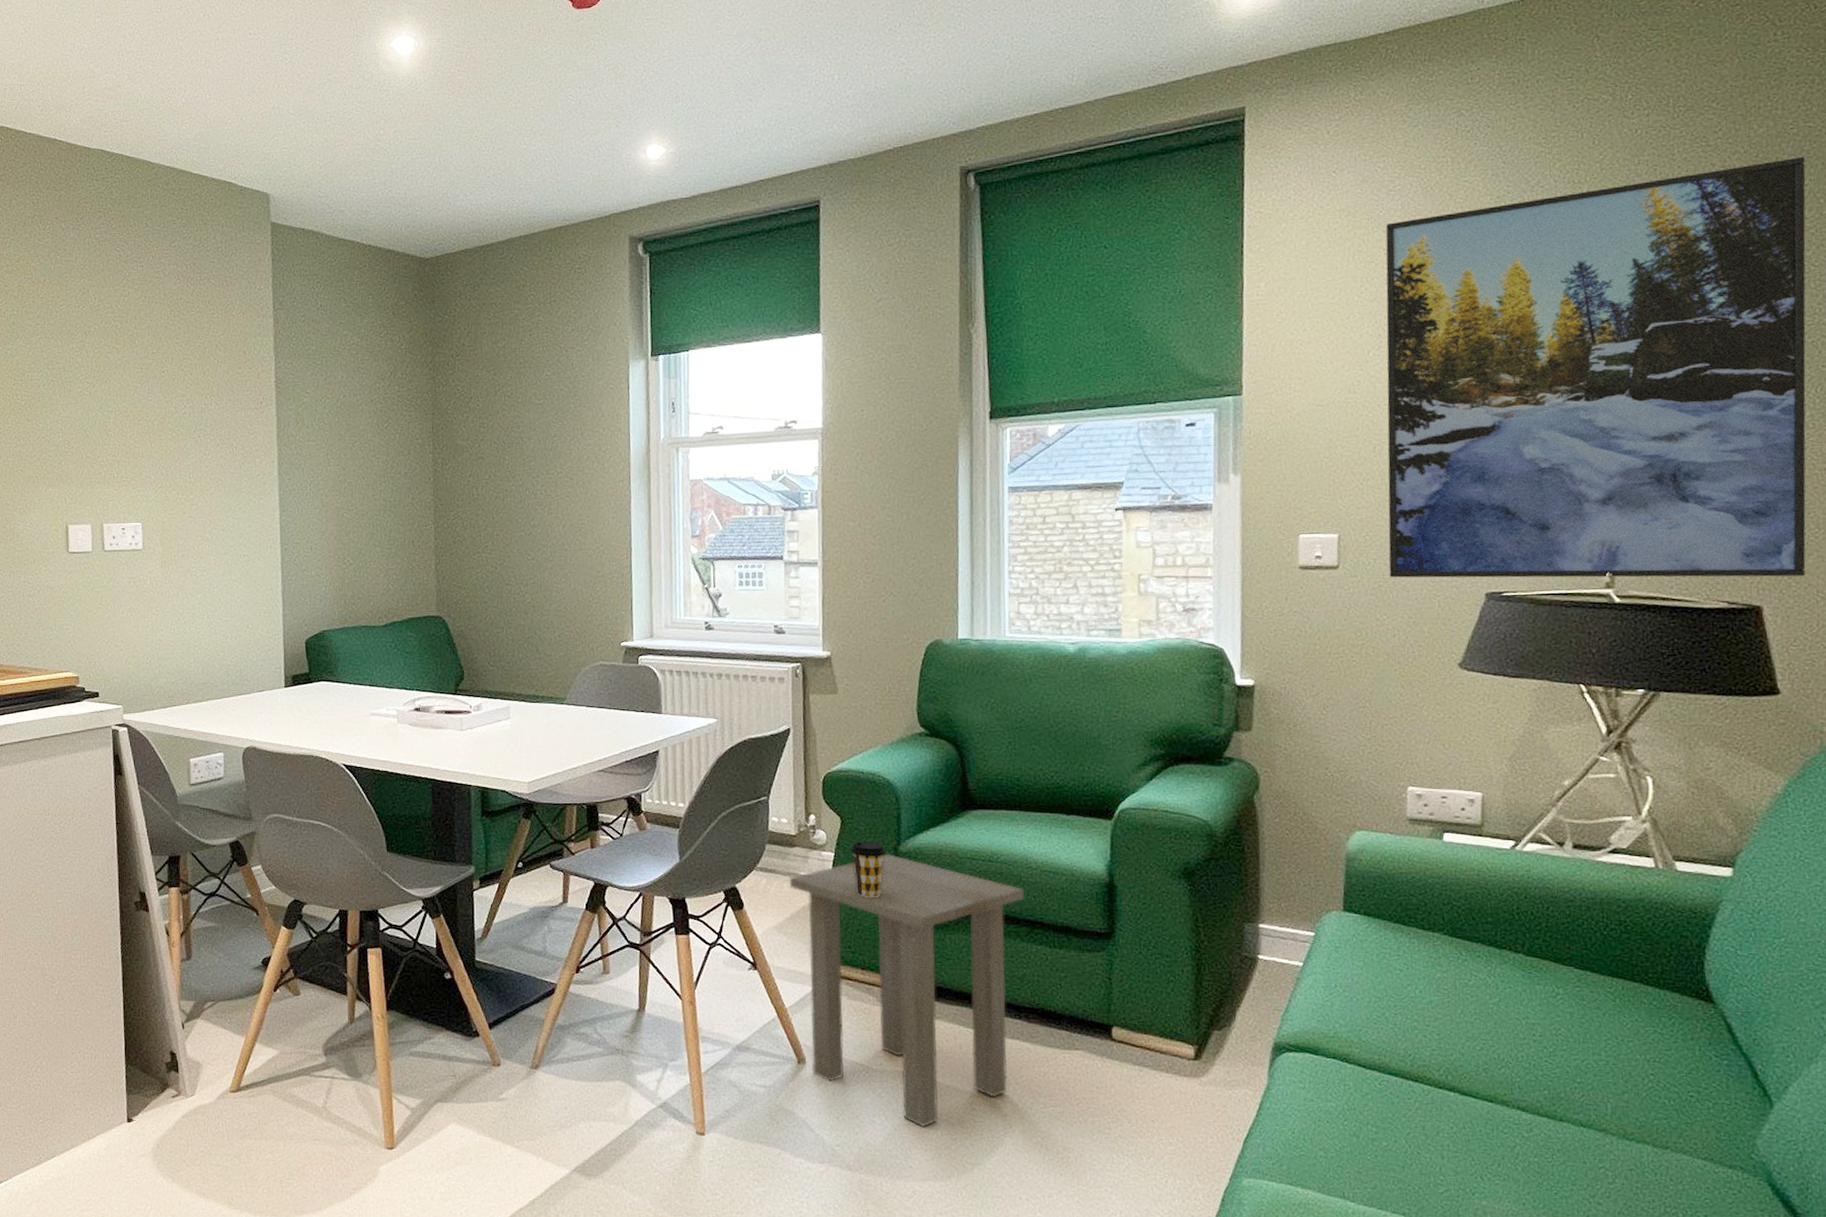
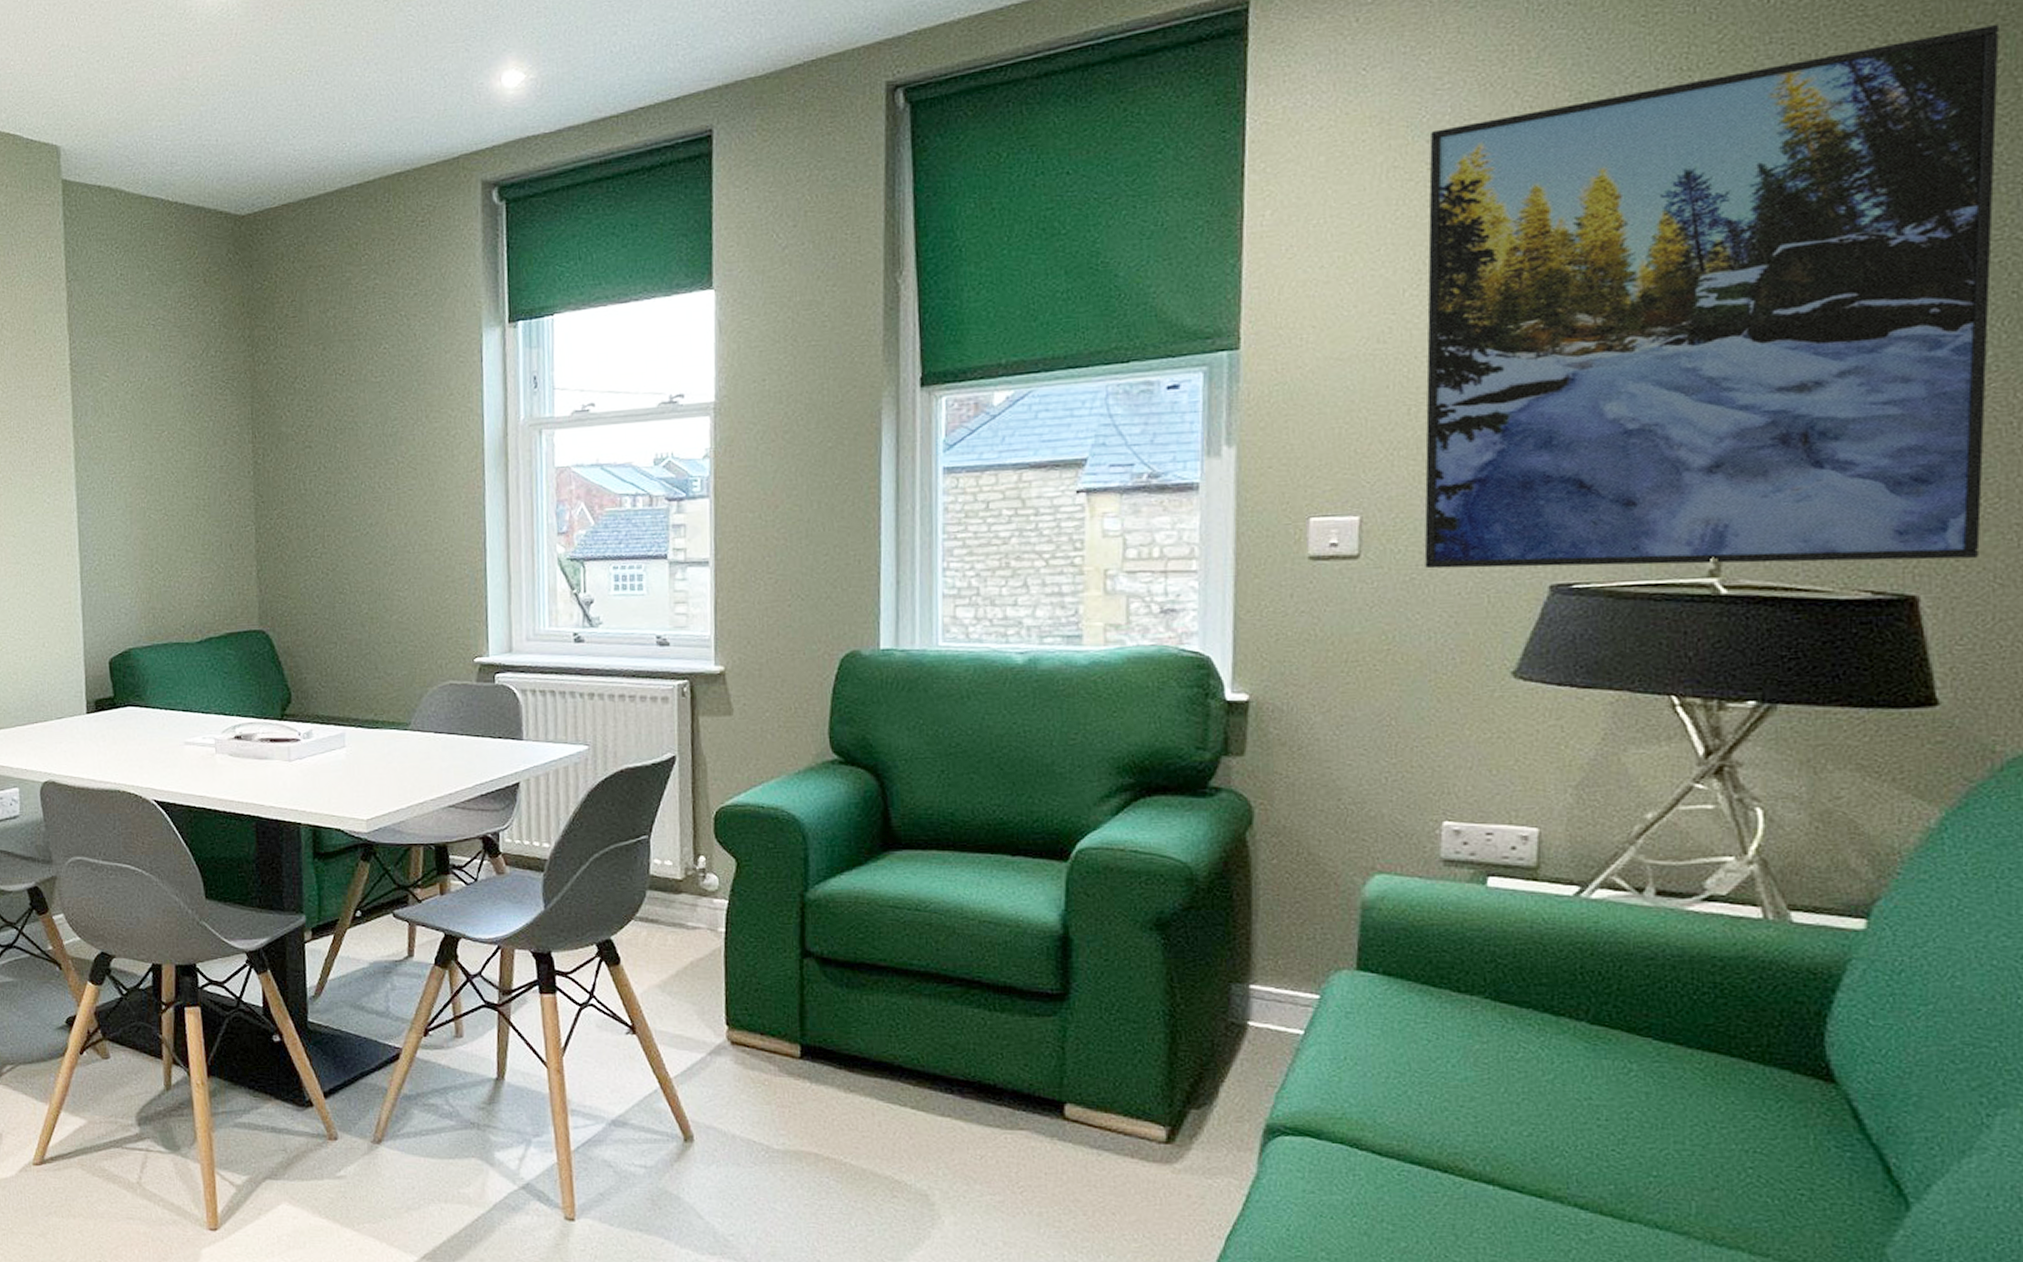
side table: present [789,854,1024,1127] -> none [674,902,958,1216]
coffee cup: present [850,841,886,899] -> none [747,886,790,953]

